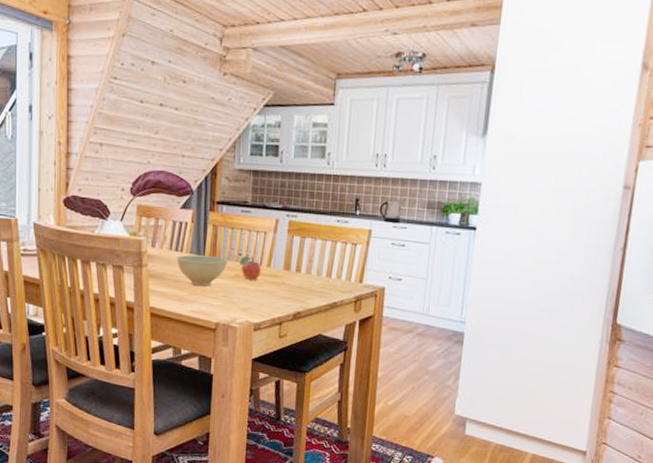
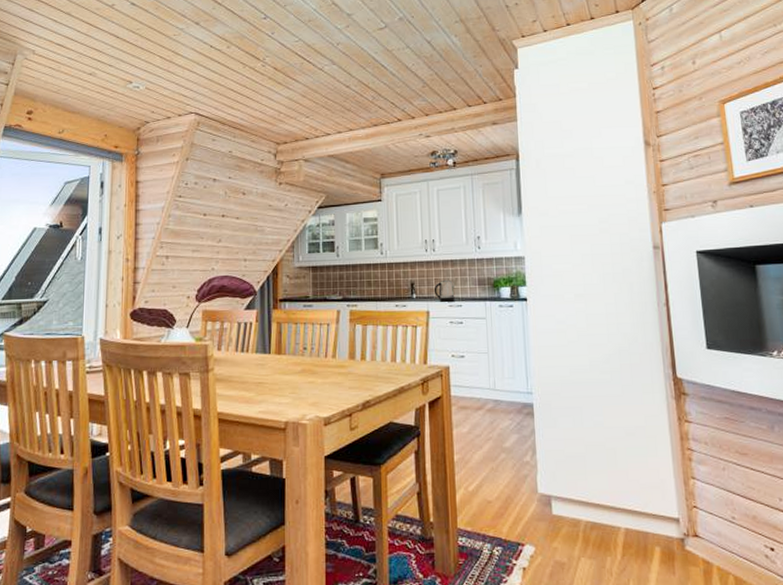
bowl: present [176,255,229,286] -> none [242,352,294,385]
fruit: present [240,255,261,280] -> none [305,349,327,373]

